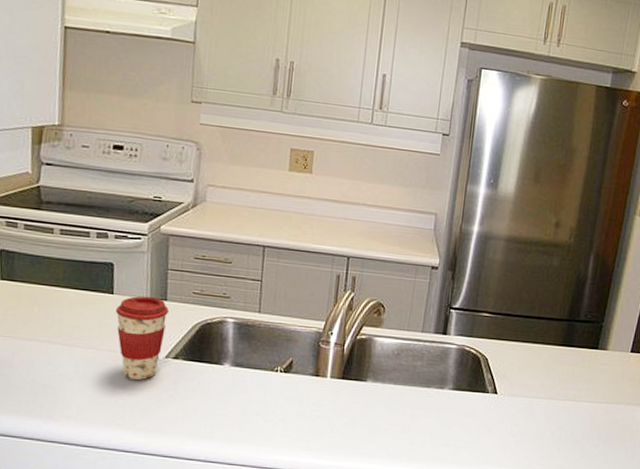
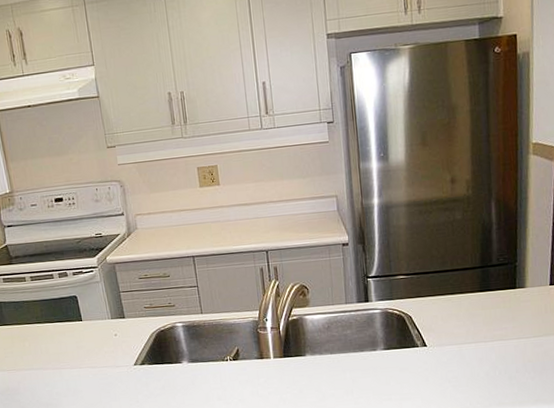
coffee cup: present [116,296,169,380] -> none [87,317,130,388]

